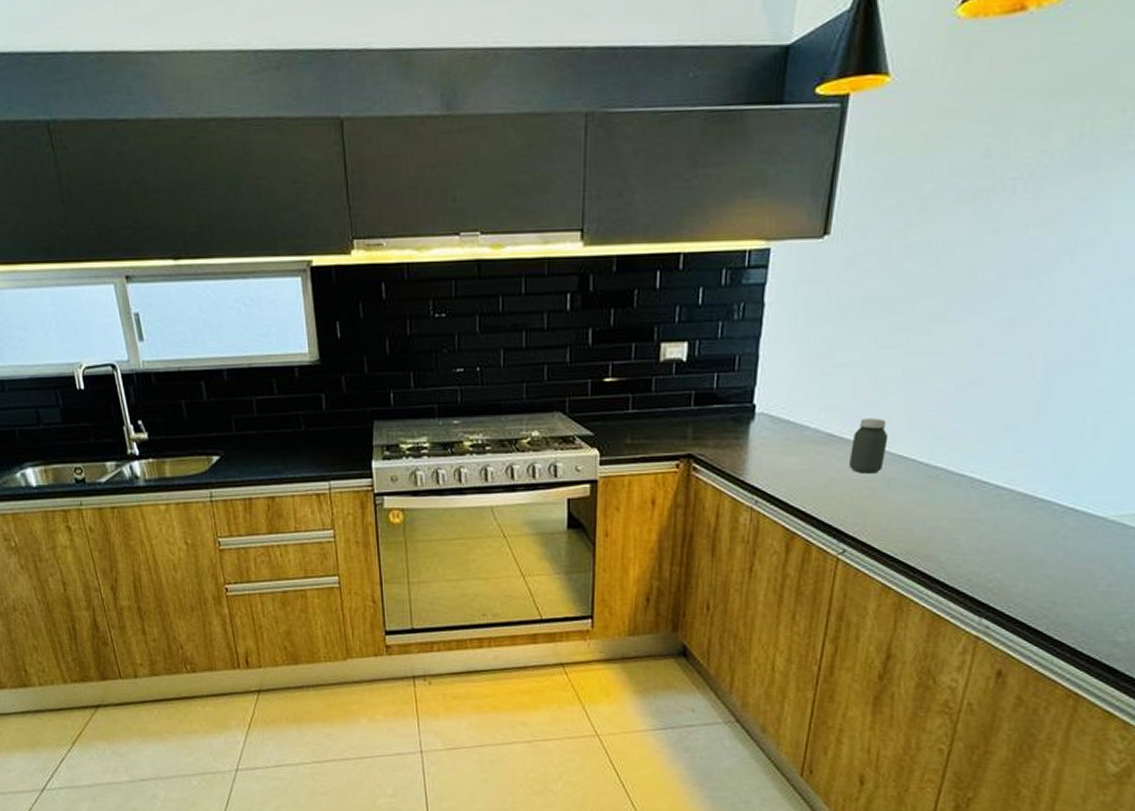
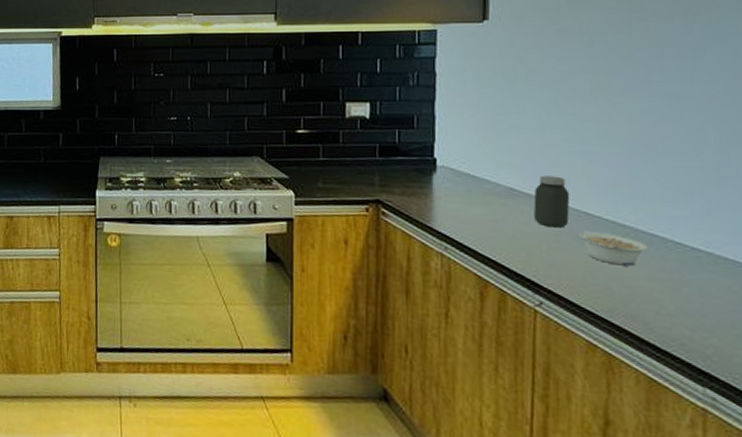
legume: none [891,475,956,508] -> present [579,231,649,266]

